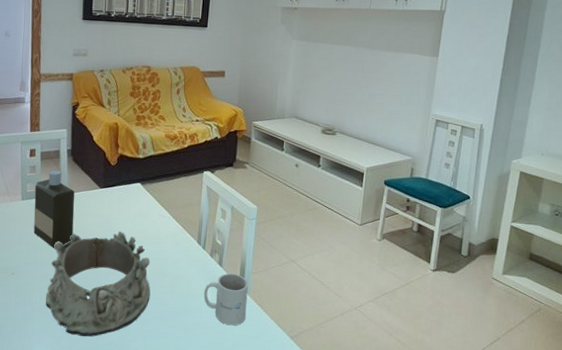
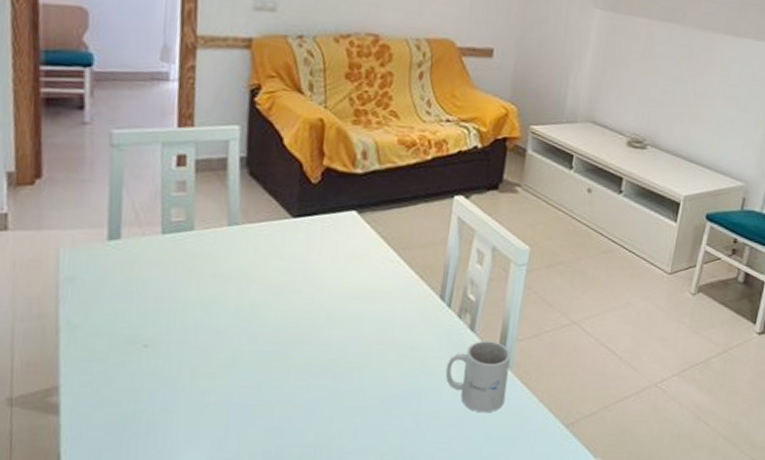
bottle: present [34,171,75,249] -> none [181,189,251,307]
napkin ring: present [45,231,151,337] -> none [199,281,368,436]

